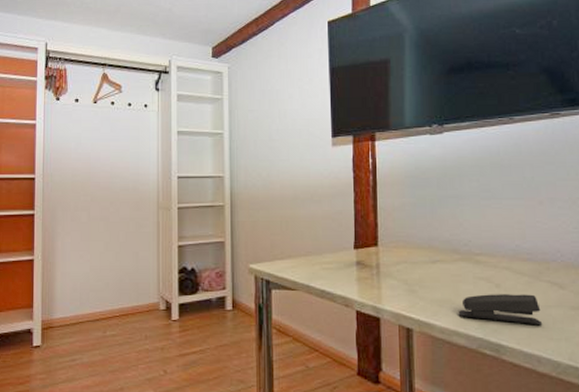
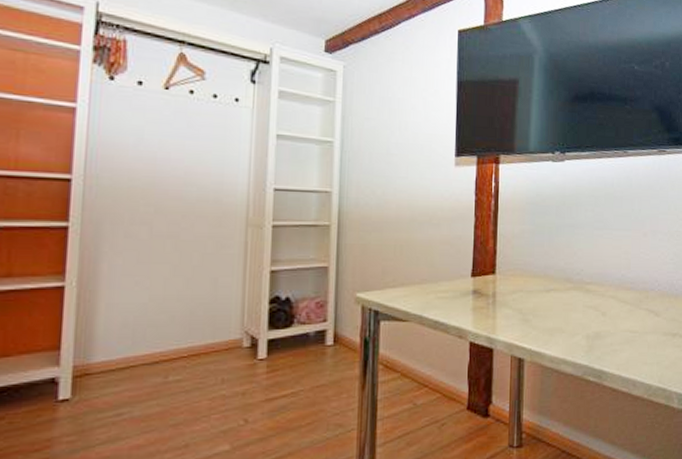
stapler: present [458,294,543,324] -> none [567,322,640,350]

